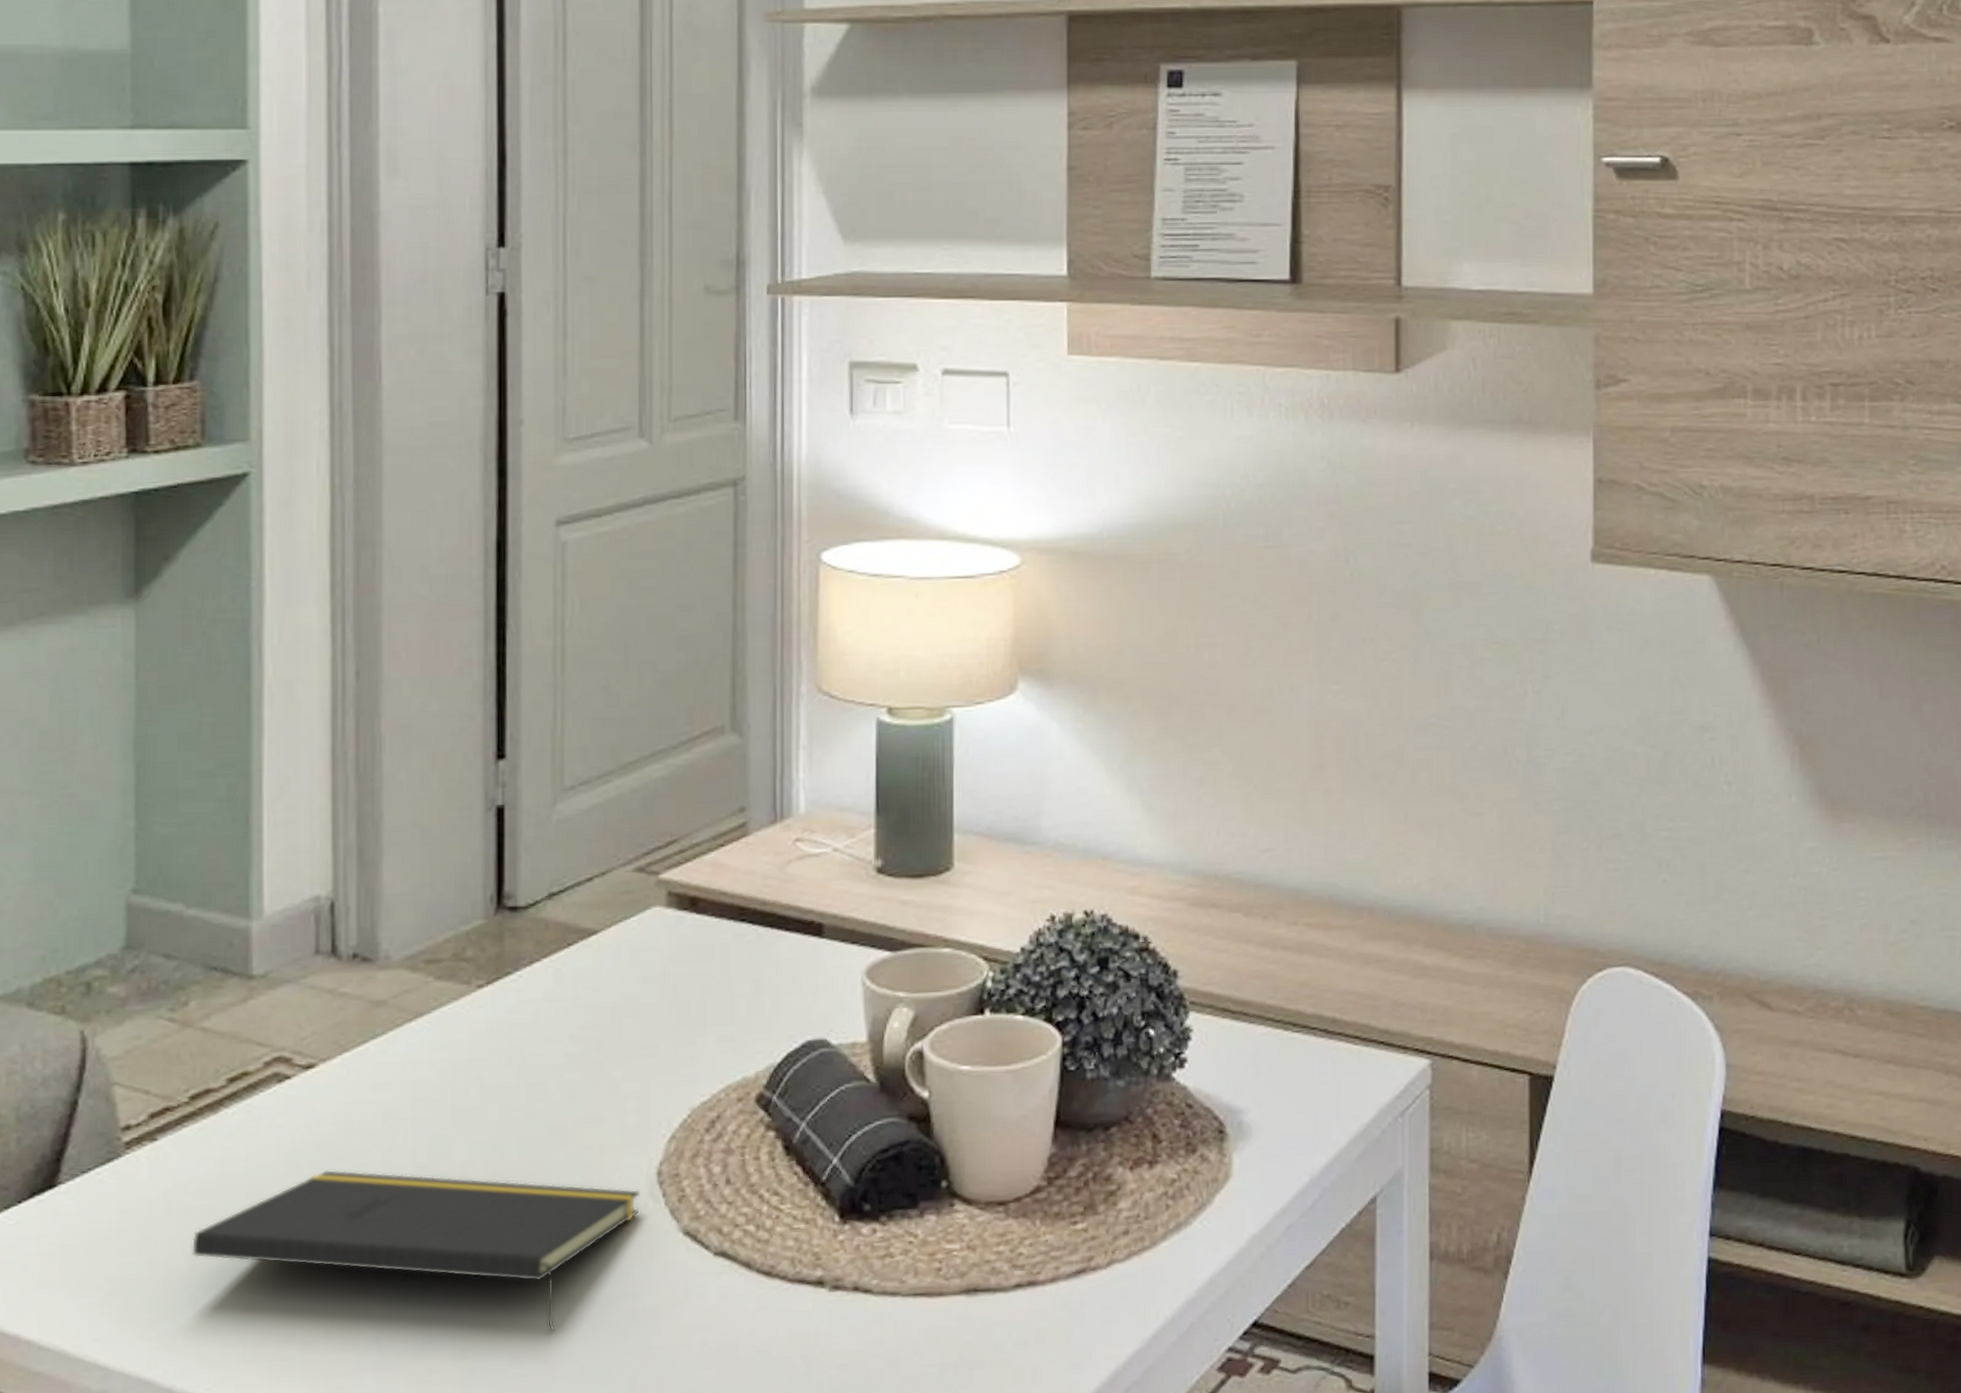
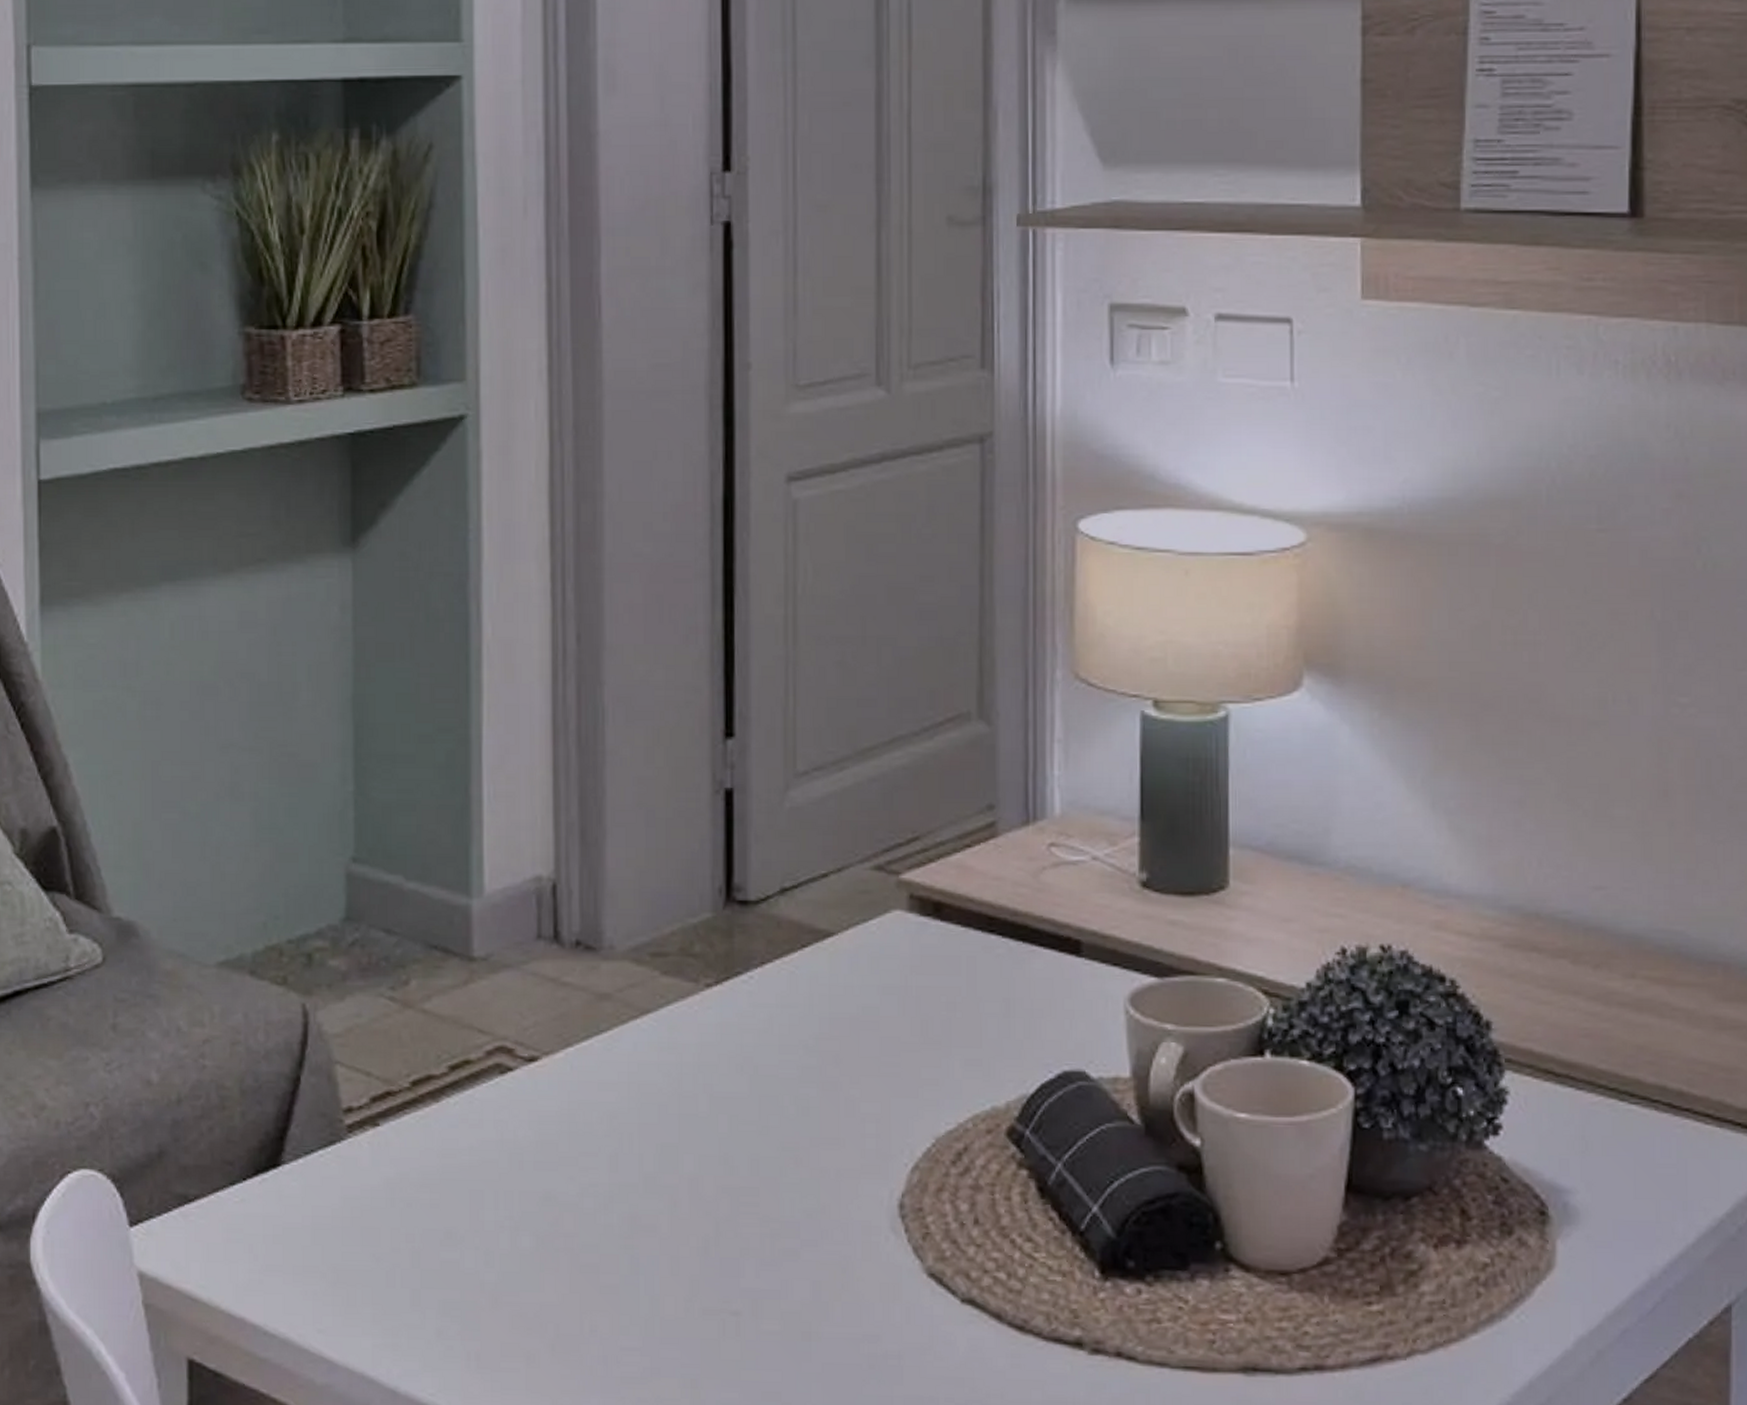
notepad: present [191,1169,640,1331] -> none [414,1171,880,1368]

